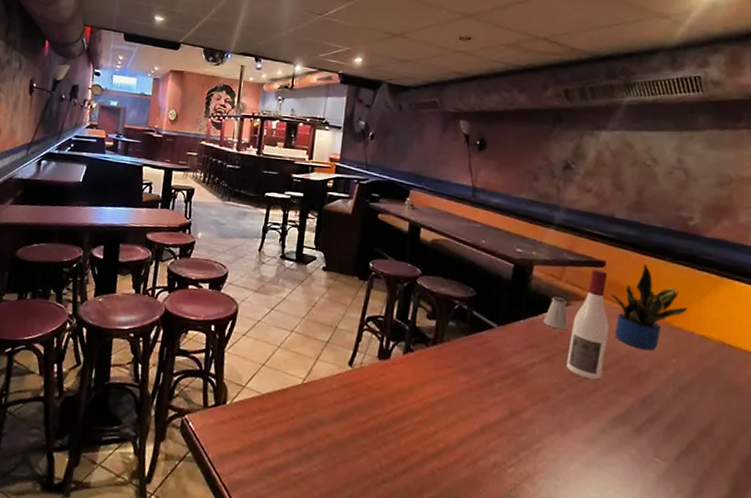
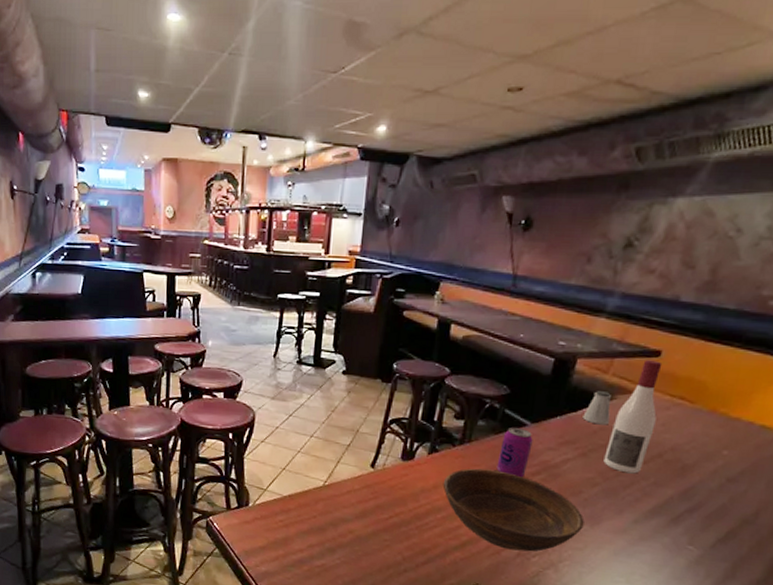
bowl: none [418,369,555,462] -> present [443,468,584,552]
beverage can: none [468,328,500,381] -> present [496,426,533,478]
potted plant: present [610,264,688,351] -> none [662,352,751,443]

